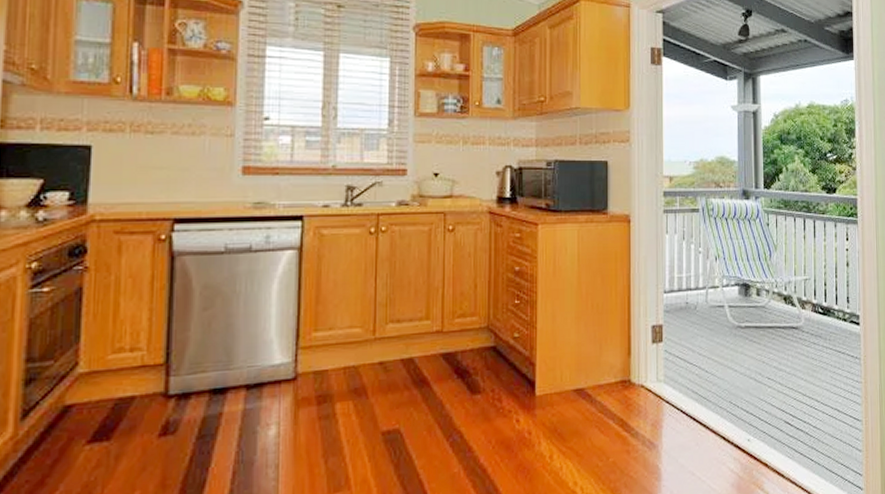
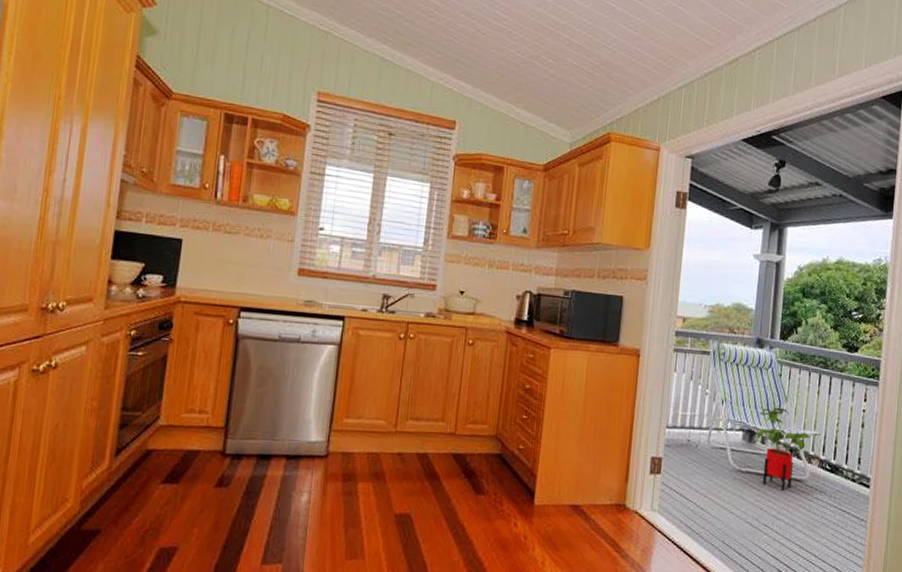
house plant: none [752,257,802,341] -> present [757,407,810,491]

